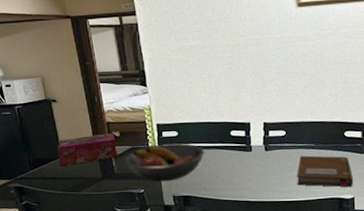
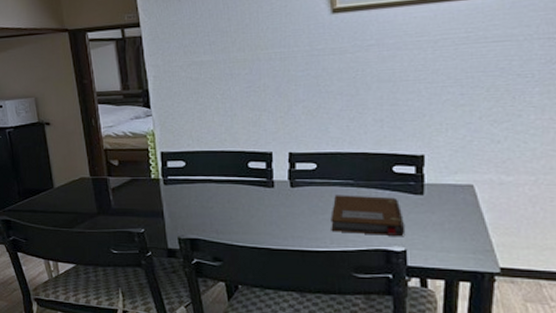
tissue box: present [57,132,117,167] -> none [49,161,115,198]
fruit bowl: present [125,143,205,182] -> none [124,175,217,221]

